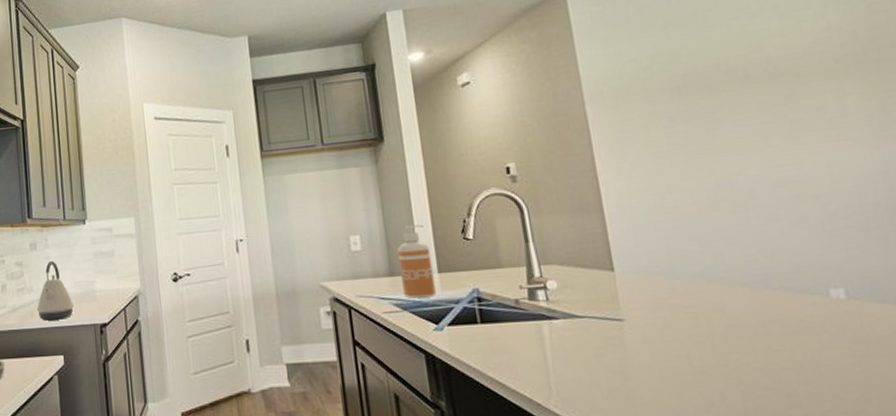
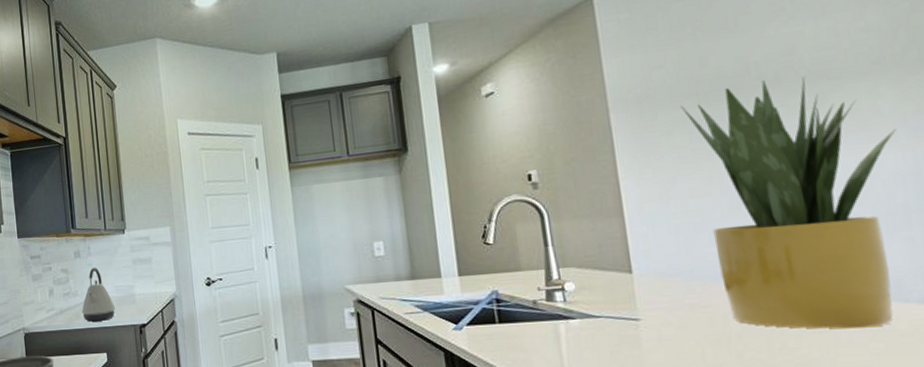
soap dispenser: present [396,224,436,299] -> none [418,230,456,300]
planter: none [655,74,873,330] -> present [681,77,896,329]

